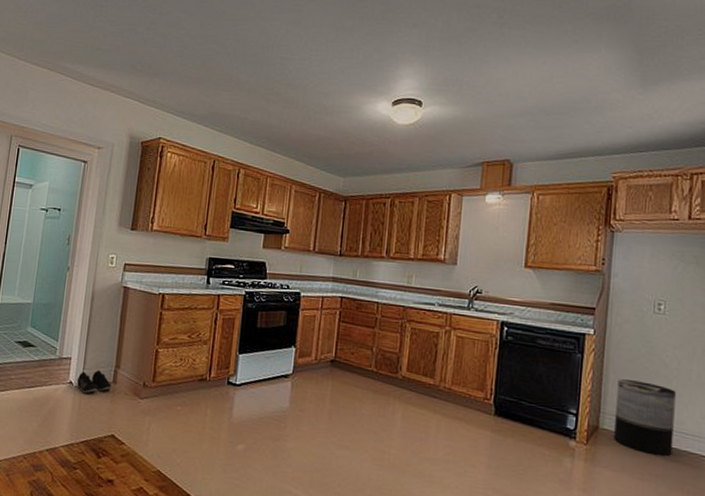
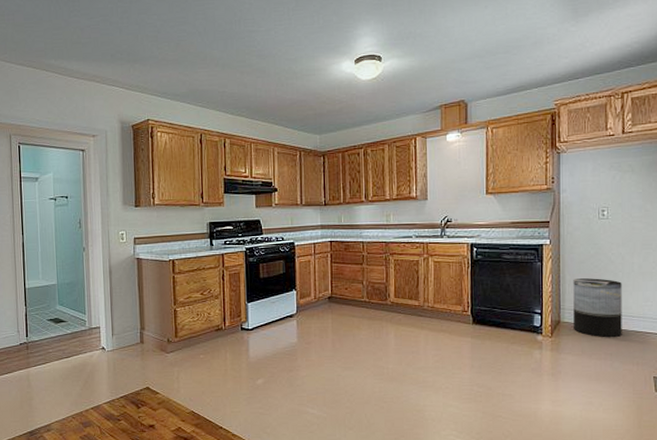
sneaker: present [76,369,112,394] -> none [108,334,140,356]

